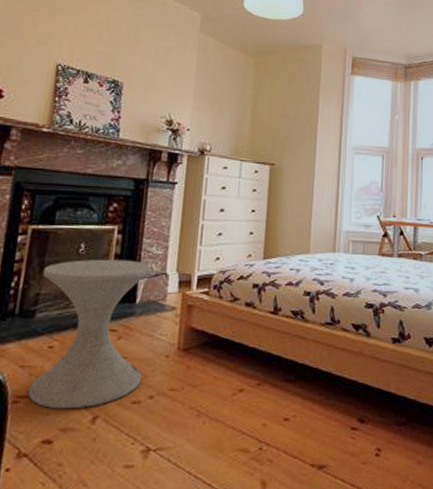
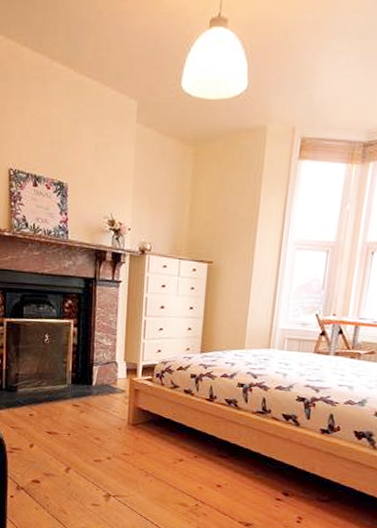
side table: present [28,259,151,410] -> none [19,348,103,461]

